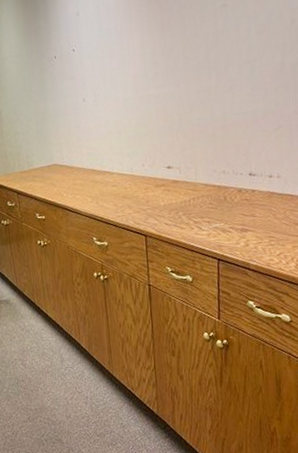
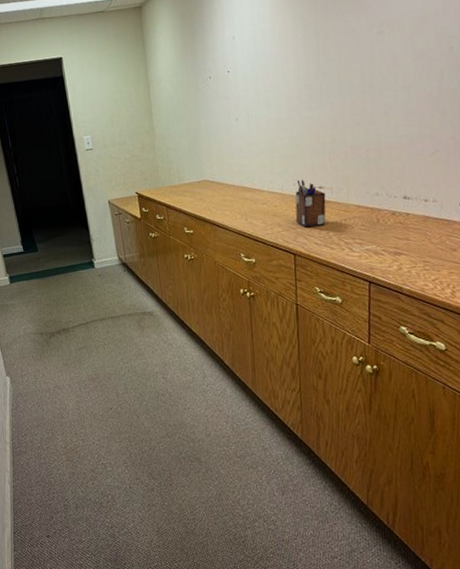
desk organizer: none [144,159,175,209] -> present [295,179,326,228]

